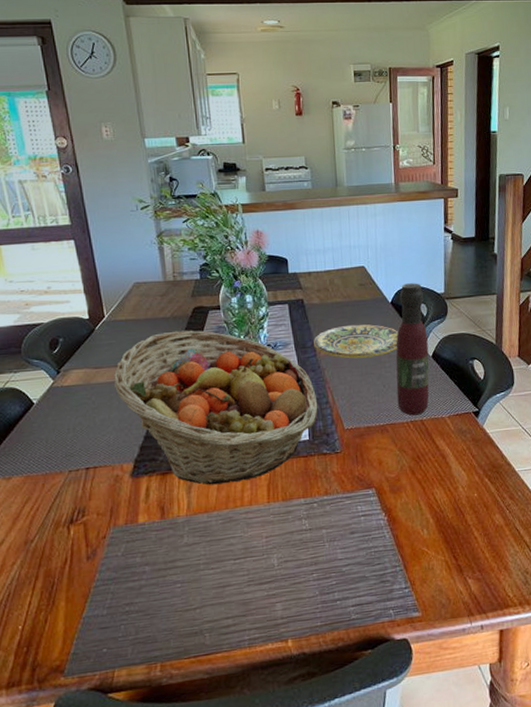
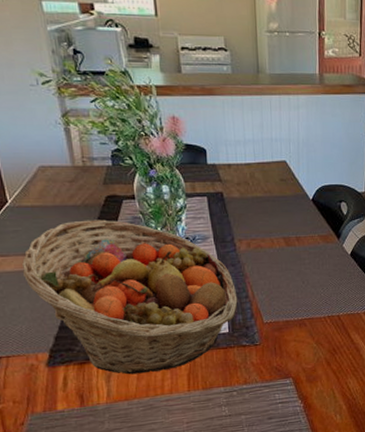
plate: present [314,324,399,358] -> none [233,220,319,254]
wine bottle: present [396,283,429,416] -> none [315,181,348,311]

